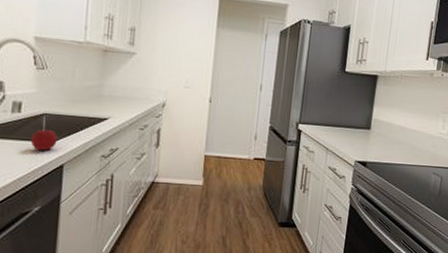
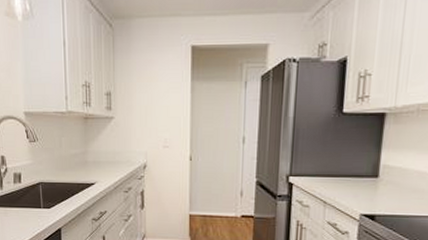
apple: present [30,127,57,151] -> none [32,195,53,216]

